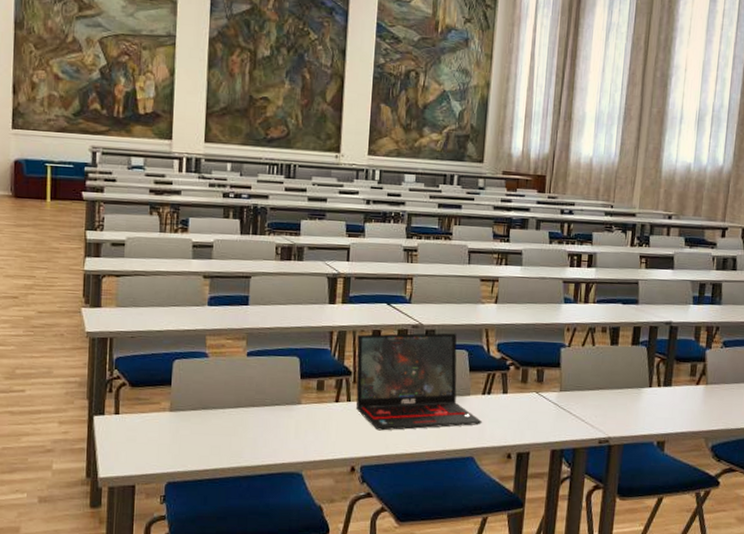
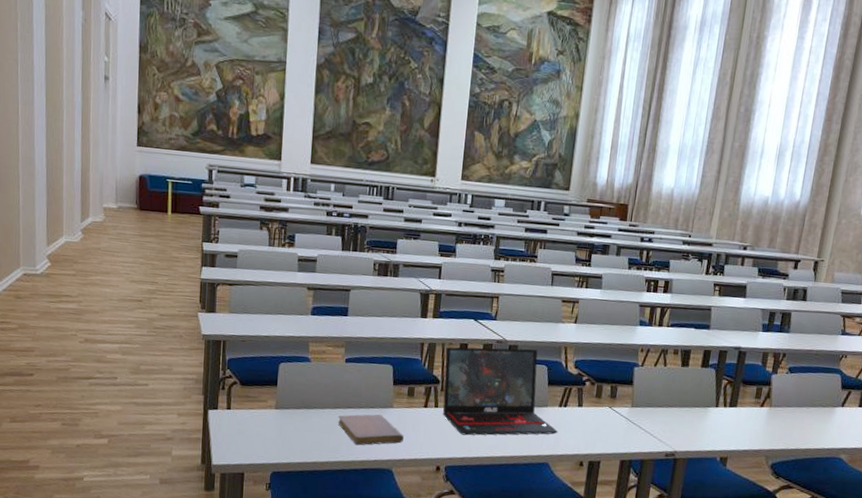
notebook: none [239,411,314,448] -> present [337,414,404,446]

